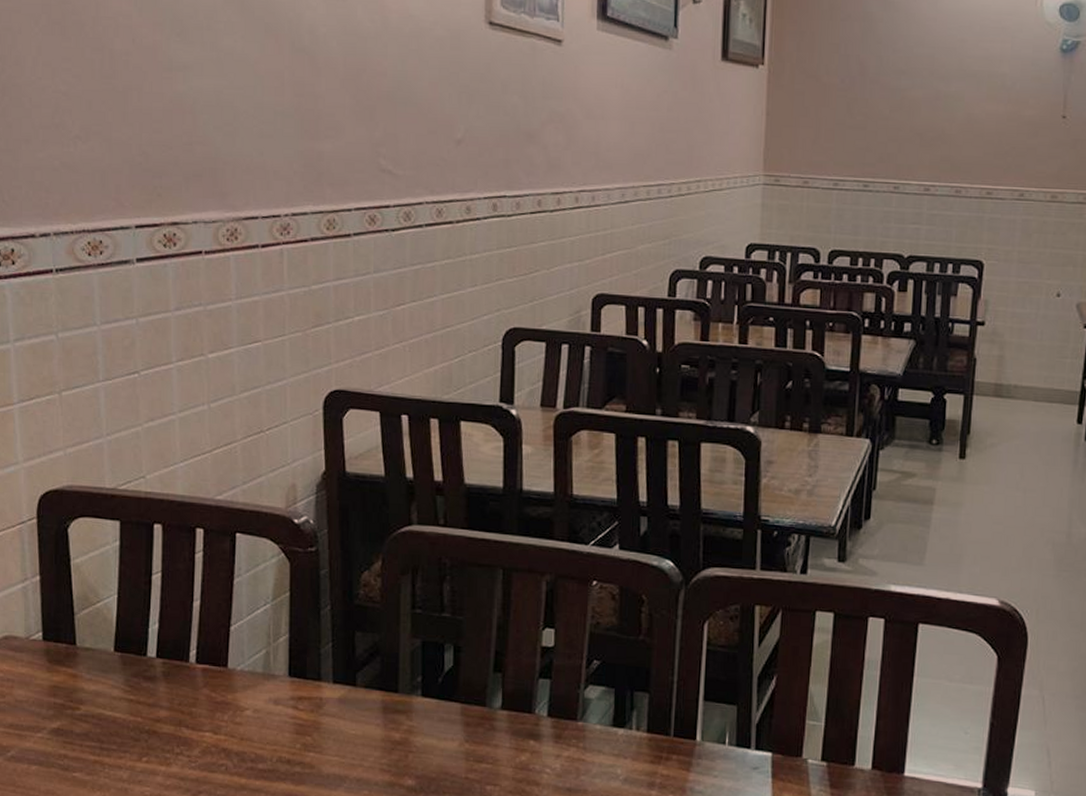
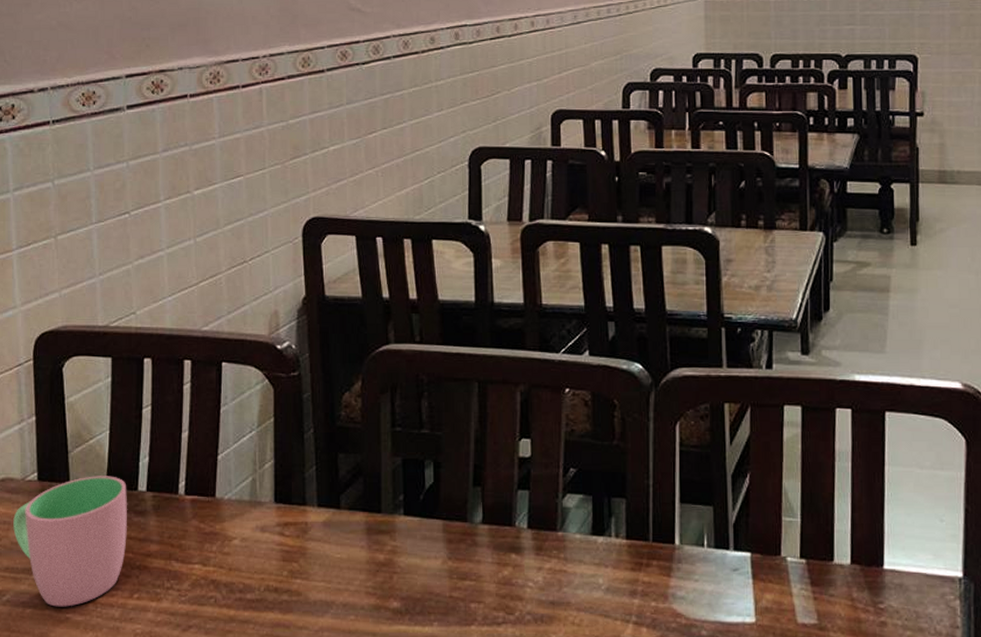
cup: none [17,639,136,766] -> present [13,476,127,607]

